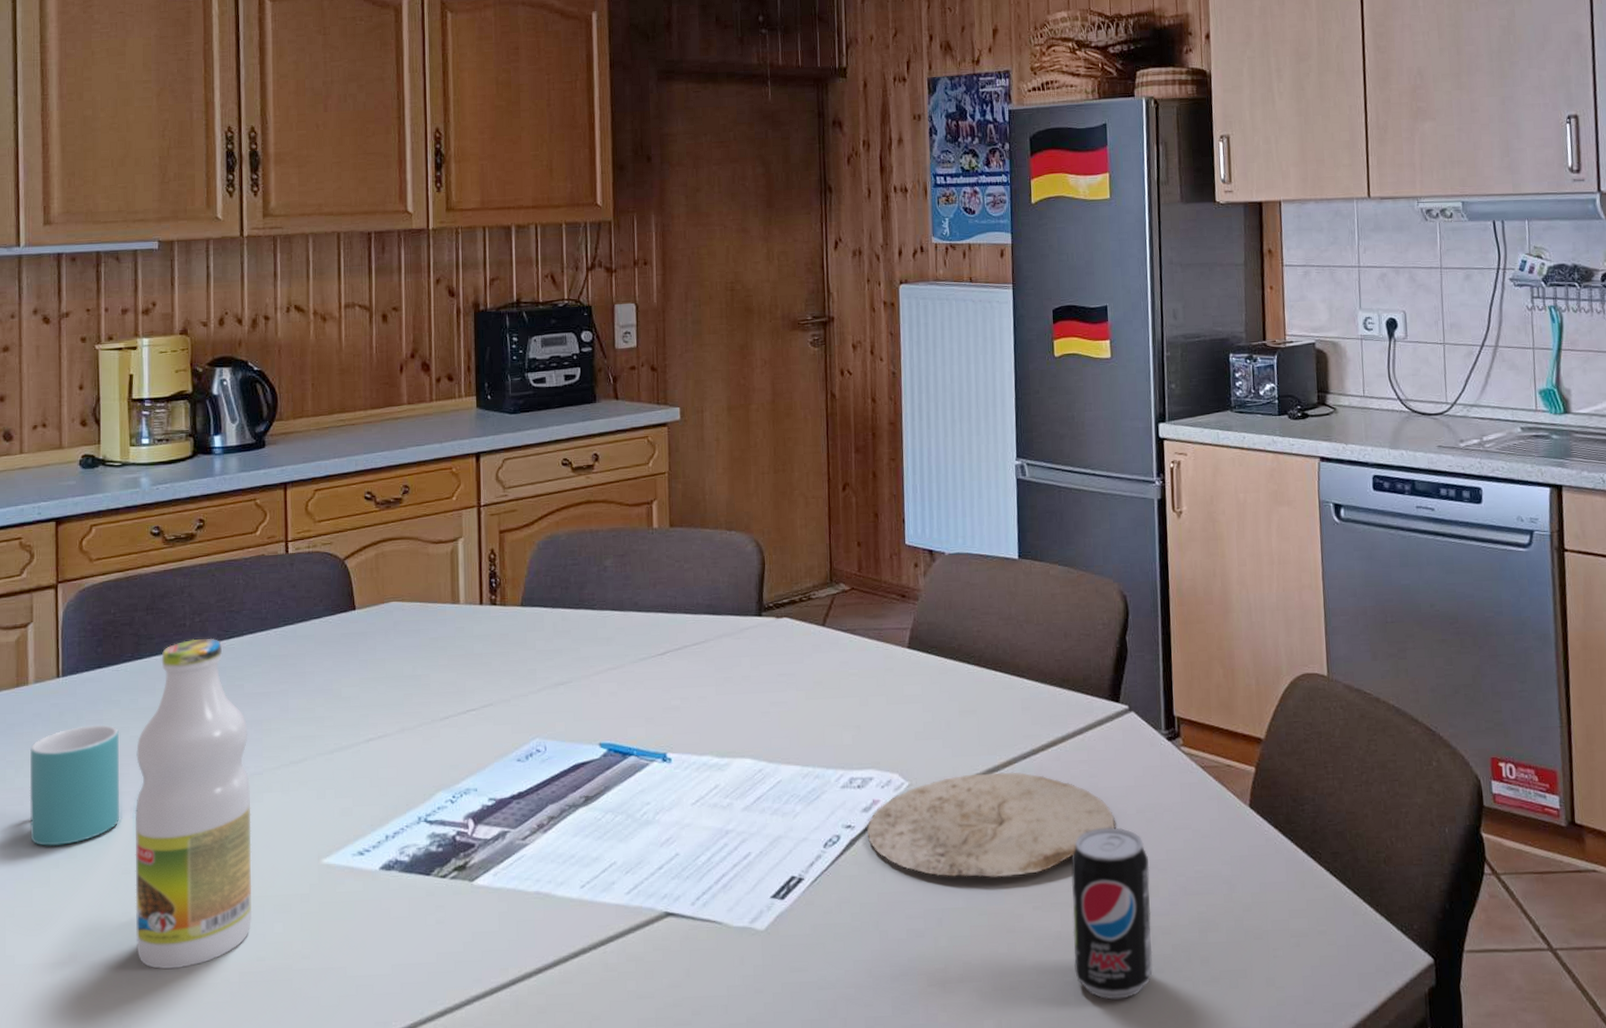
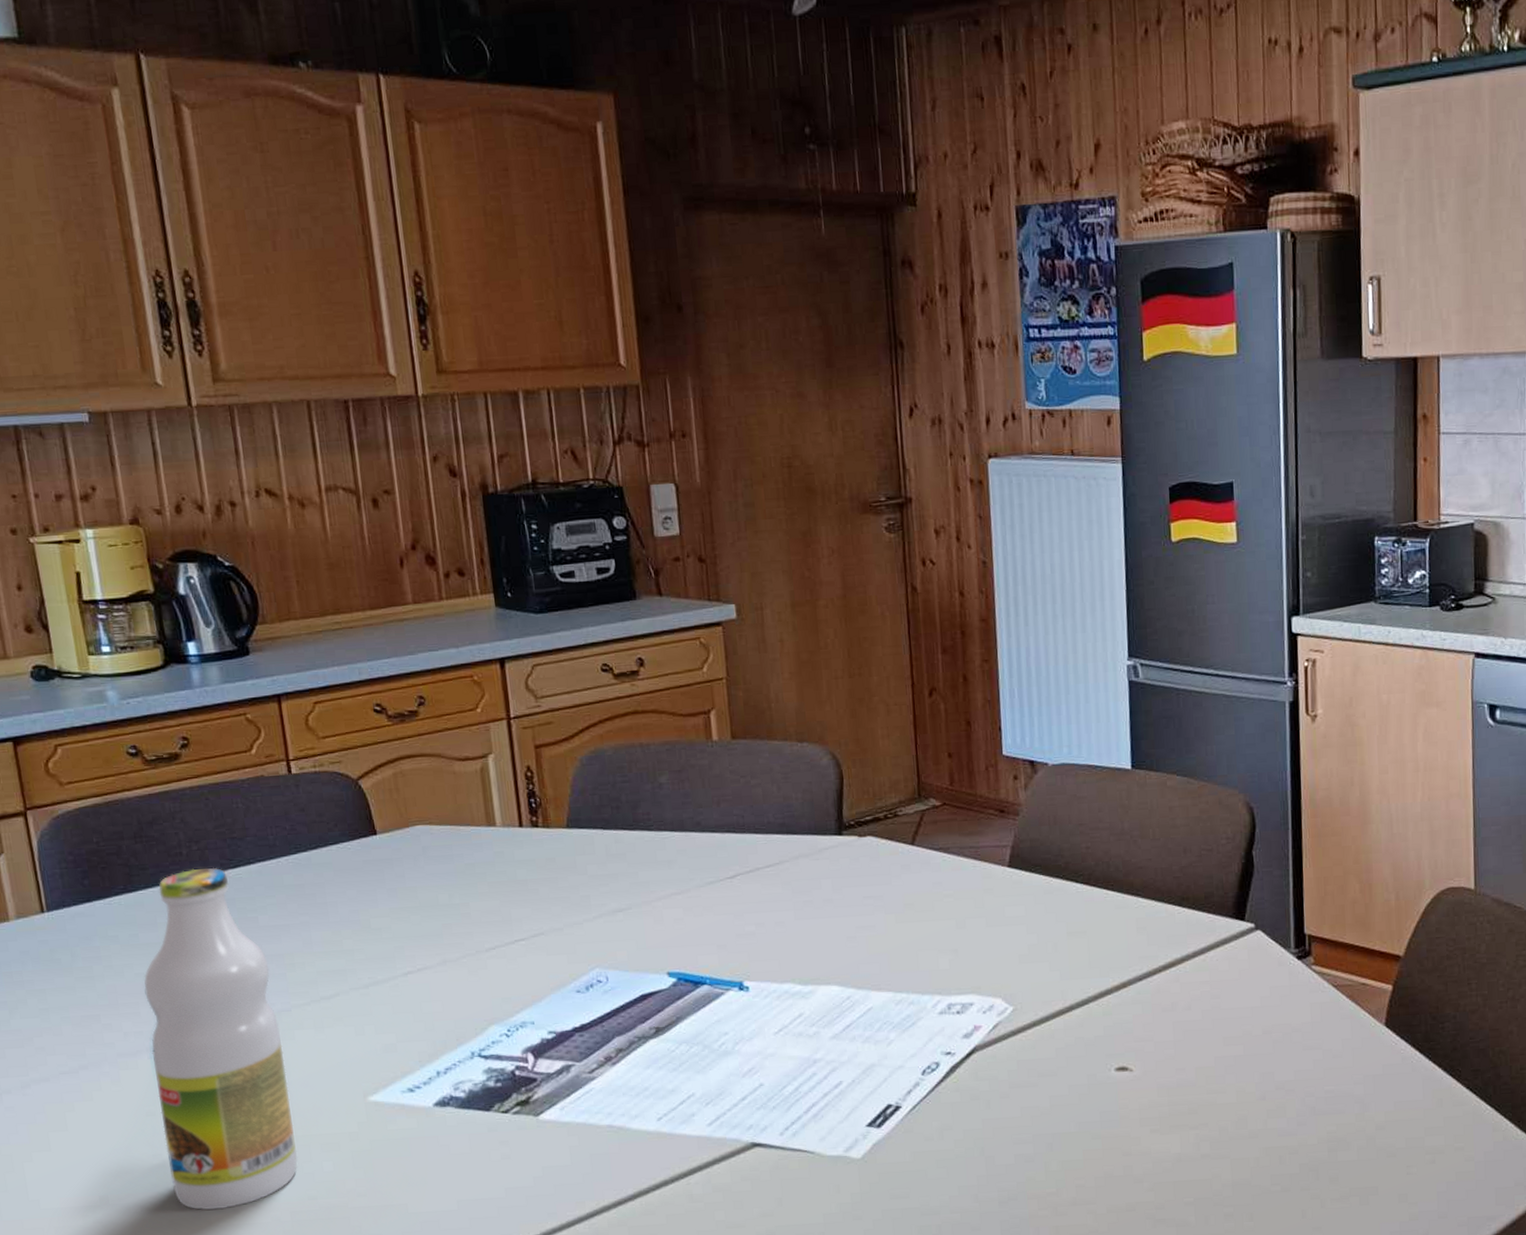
mug: present [29,725,120,846] -> none [22,962,135,1089]
plate: present [866,772,1115,877] -> none [968,994,1239,1102]
beverage can: present [1071,827,1153,1000] -> none [1191,1049,1279,1219]

